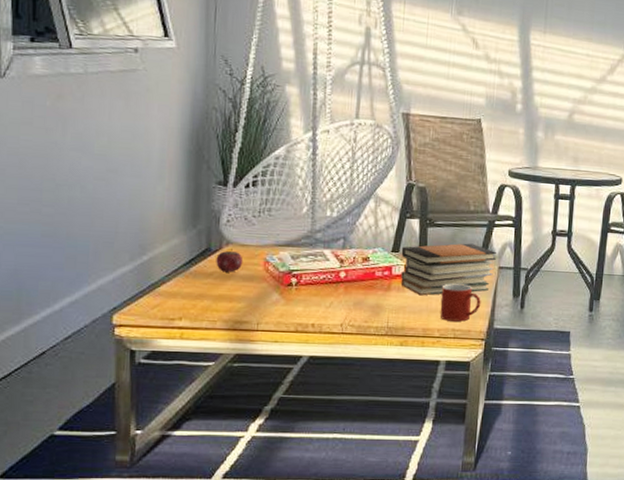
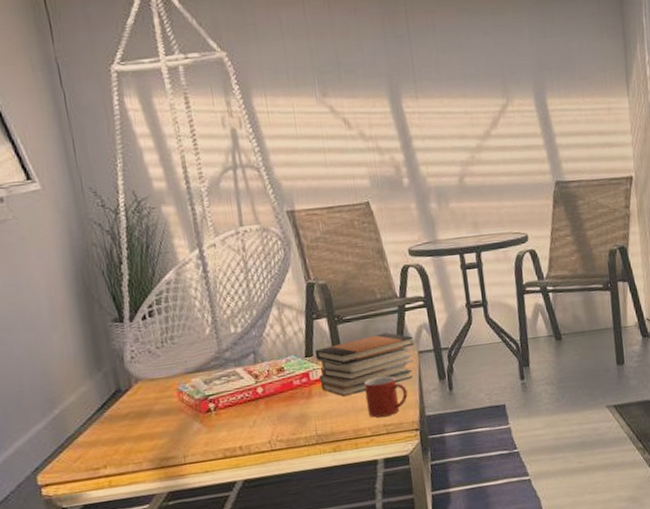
apple: present [216,249,244,273] -> none [128,385,157,411]

